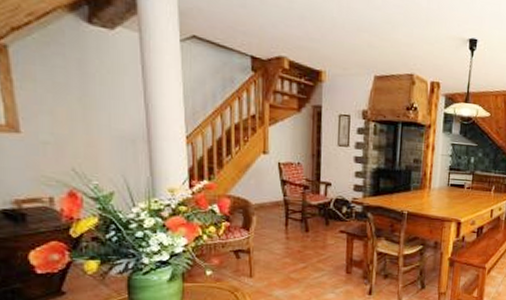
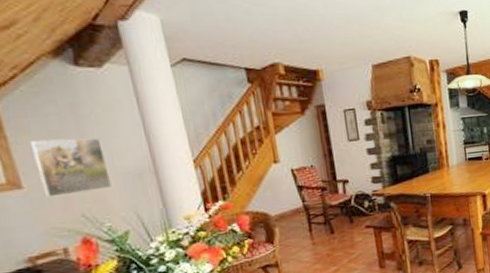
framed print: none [35,89,105,149] -> present [31,137,112,198]

